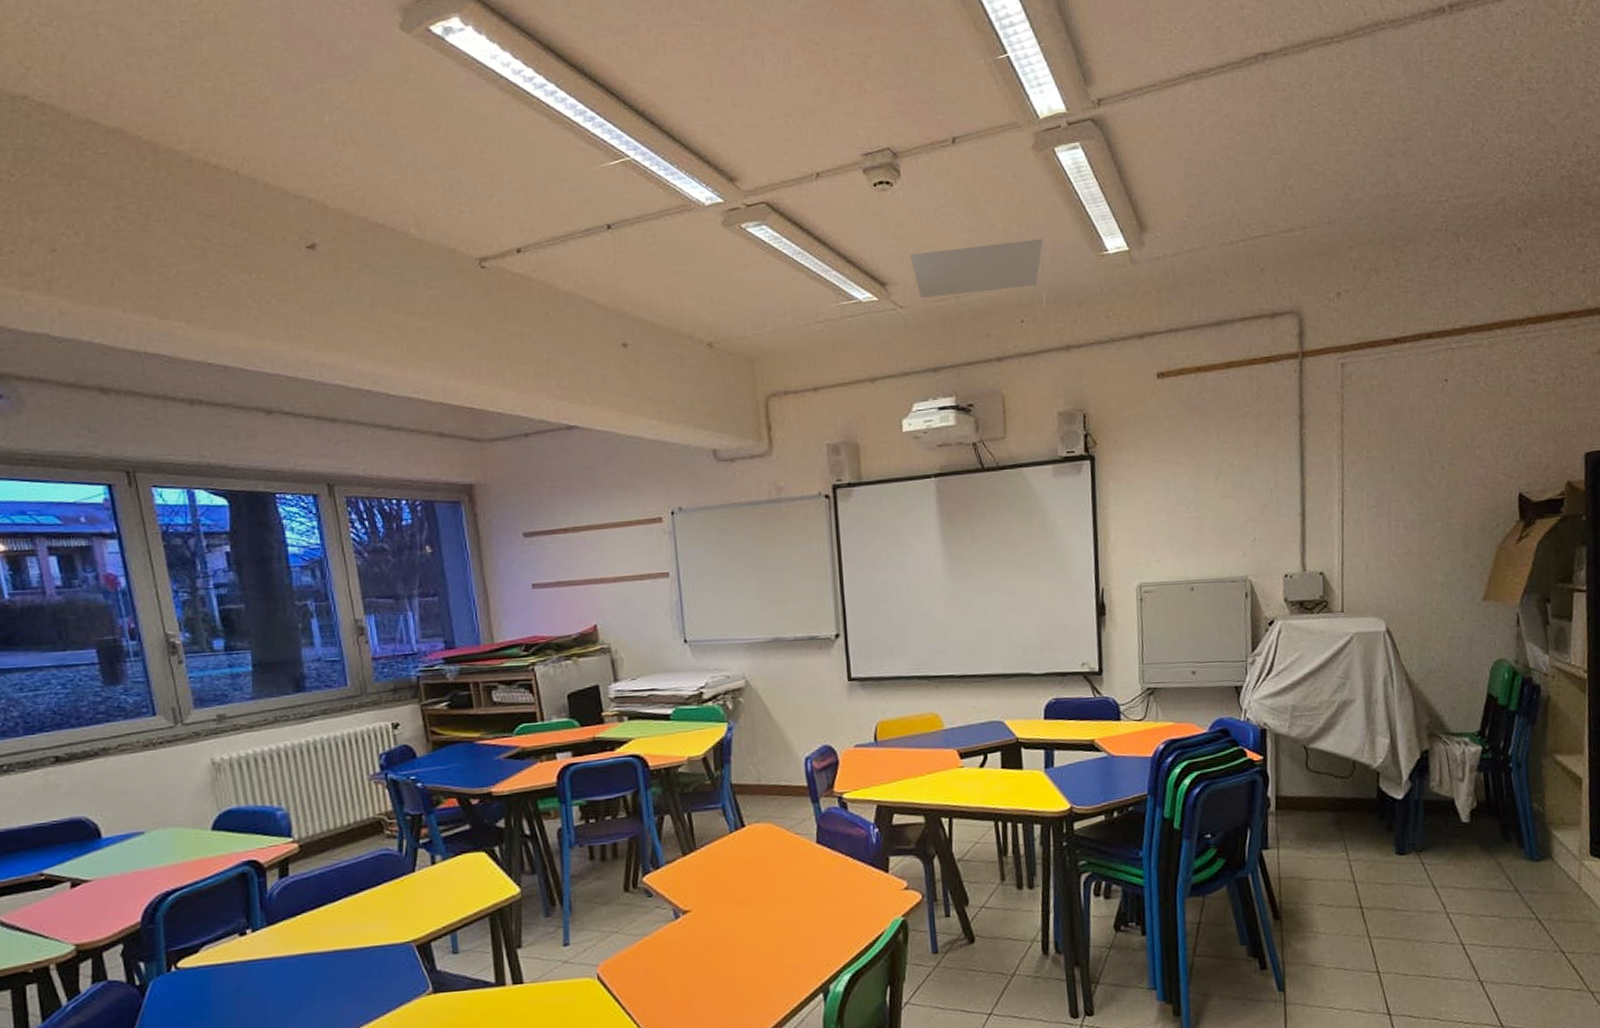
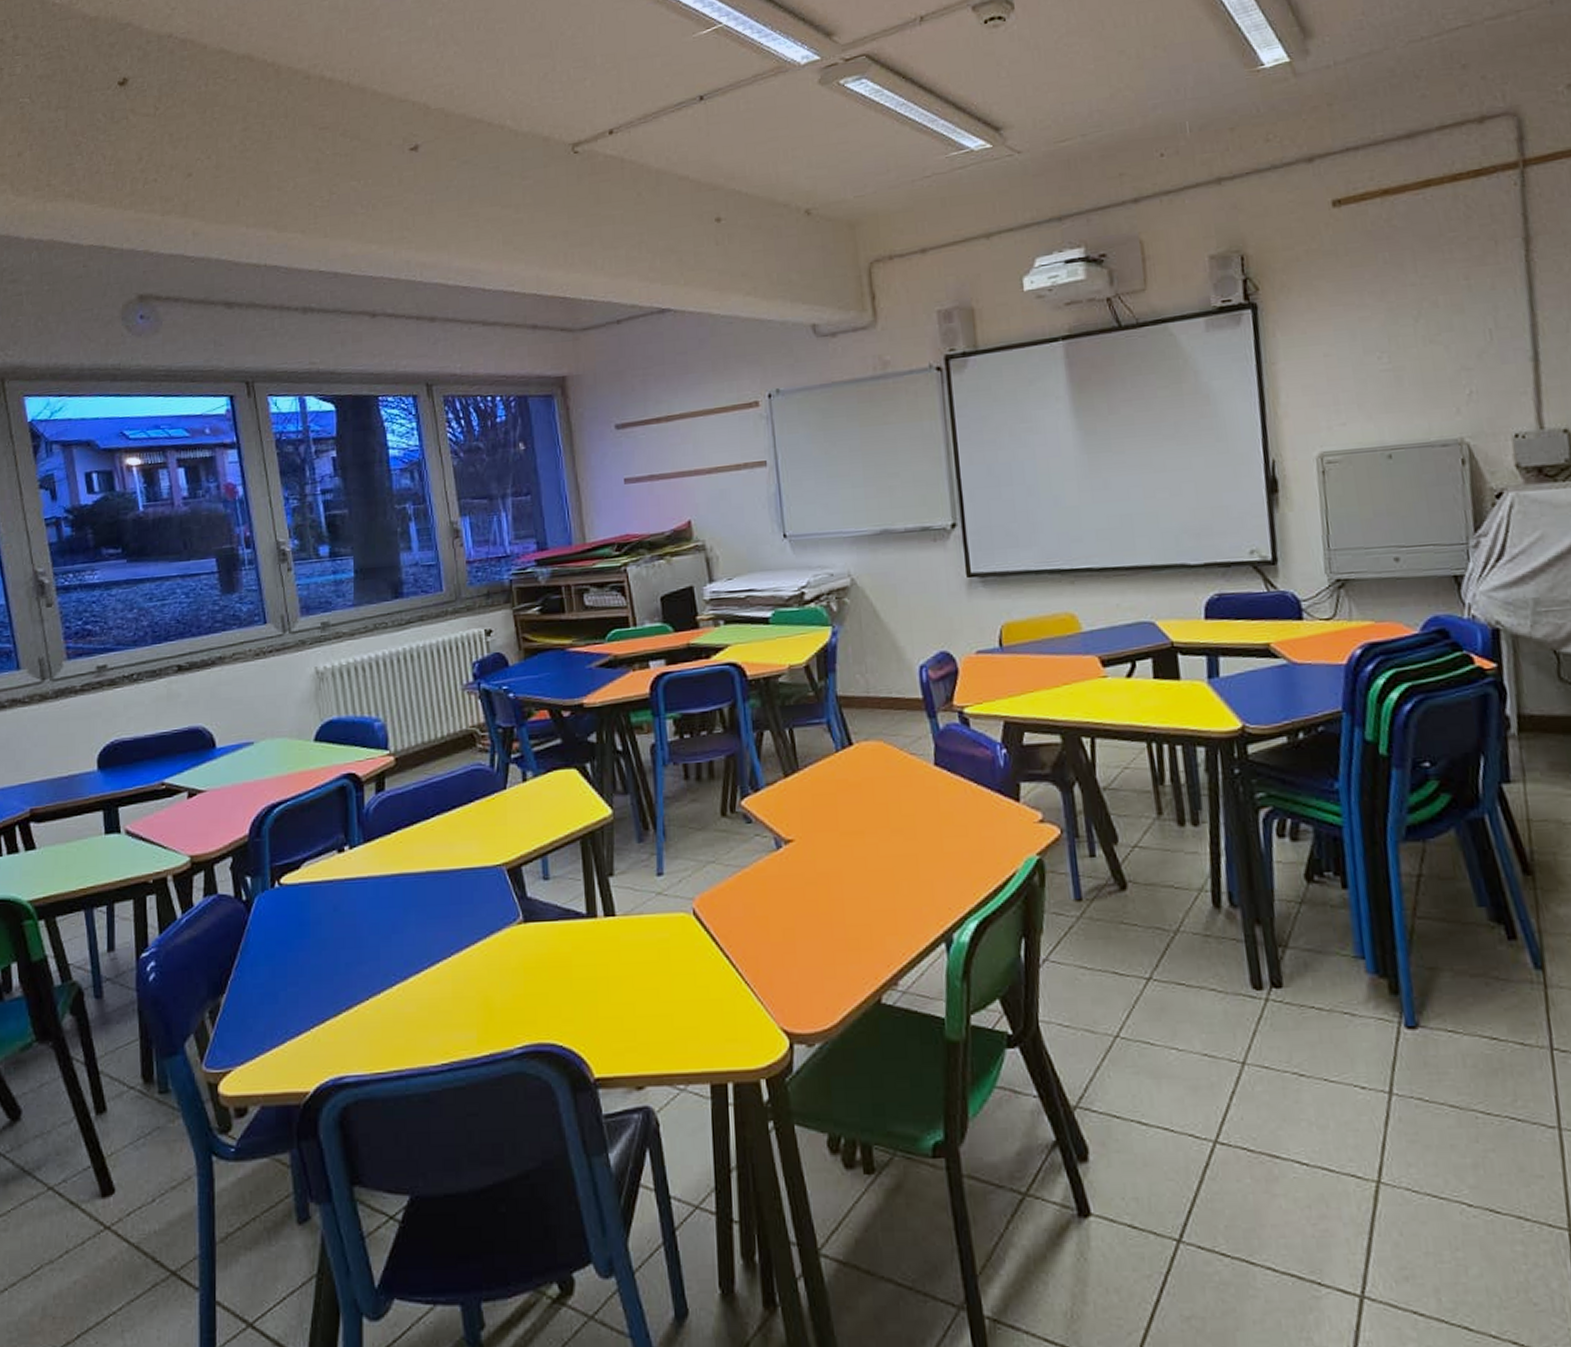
ceiling vent: present [909,238,1043,299] -> none [1027,59,1184,141]

